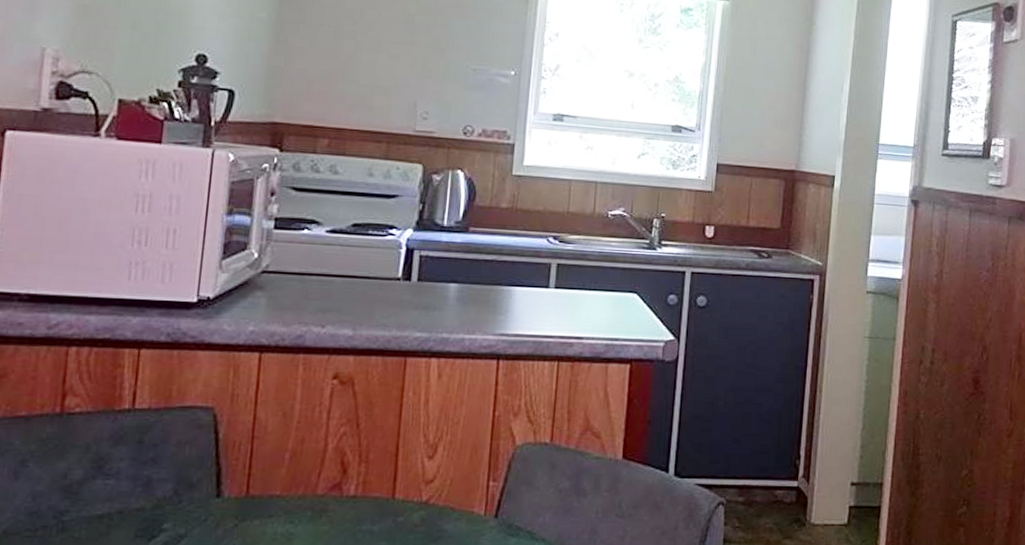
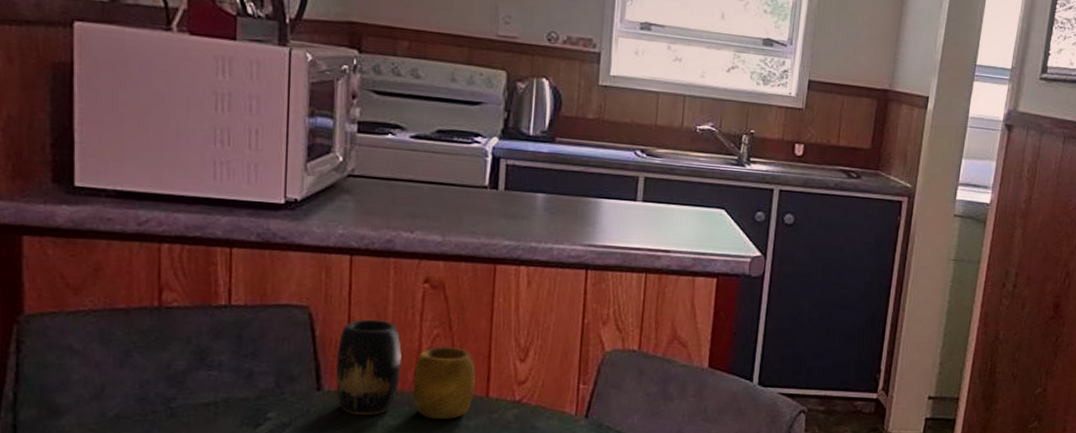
vase: none [236,419,382,524] -> present [336,319,476,419]

